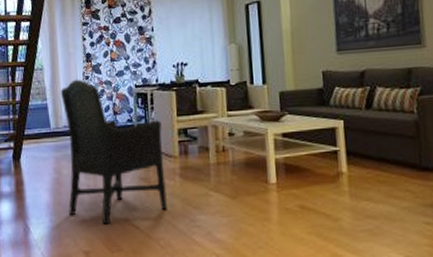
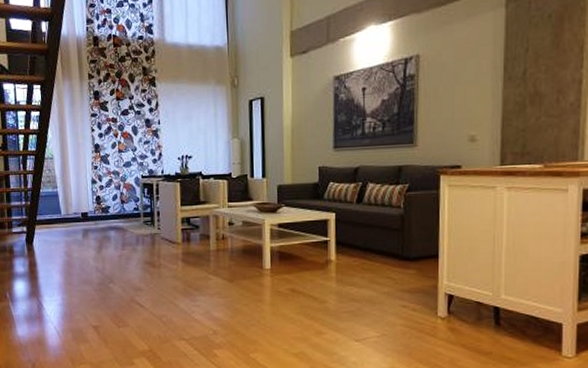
chair: present [60,79,168,225] -> none [70,169,171,303]

